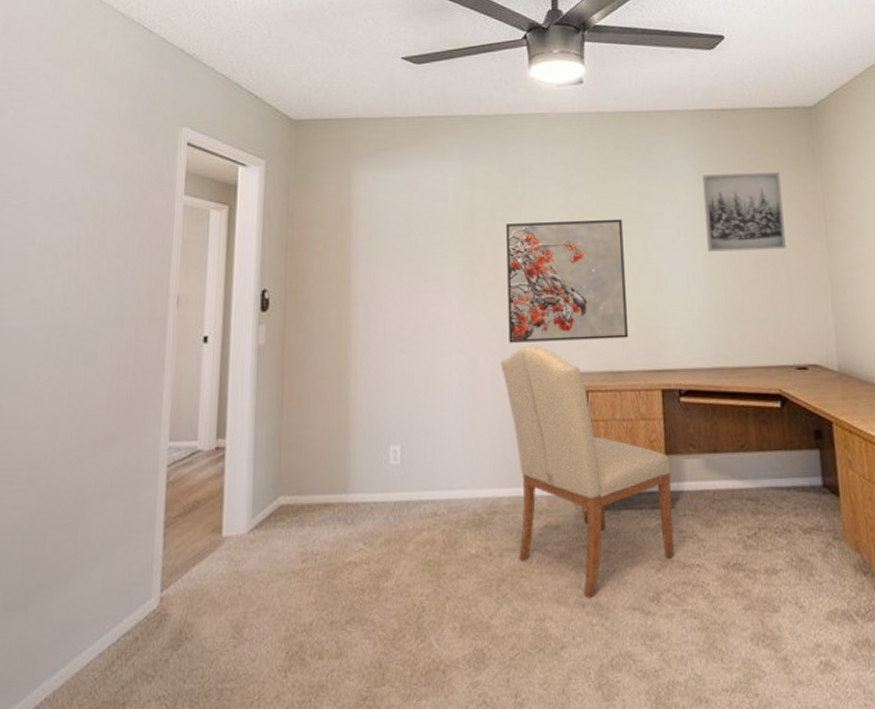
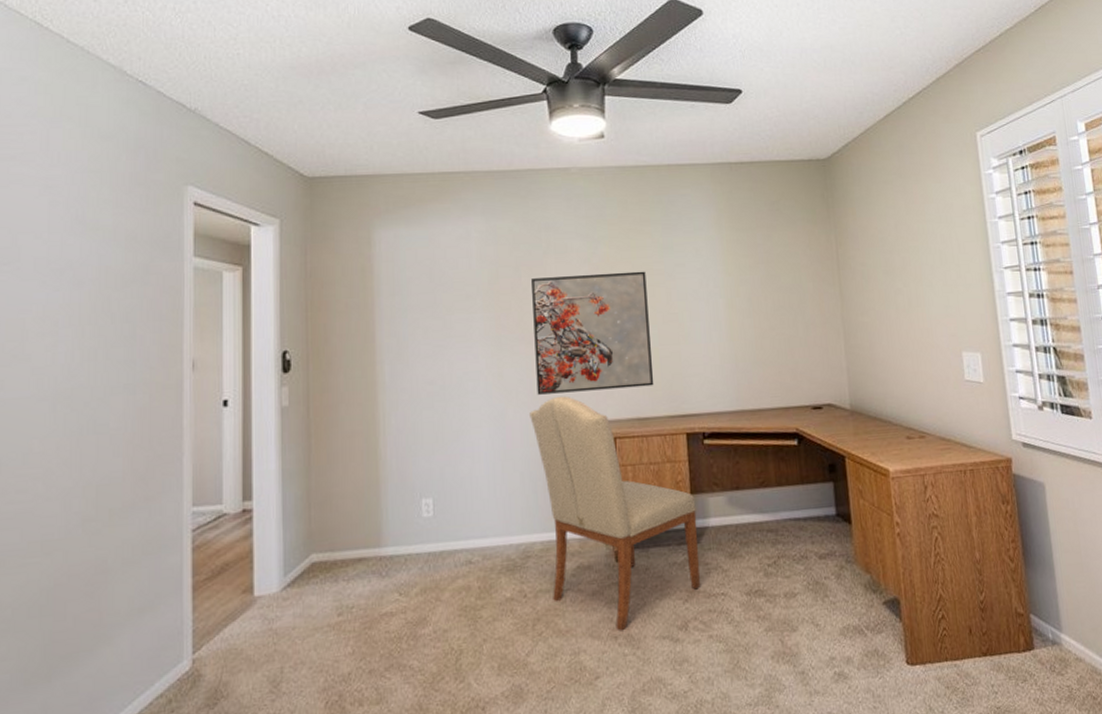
wall art: present [702,172,786,252] -> none [722,223,802,301]

